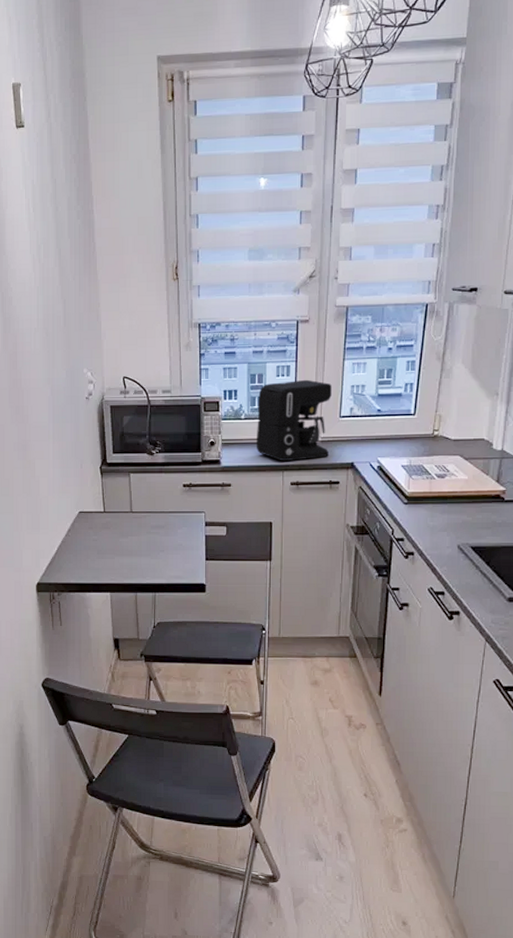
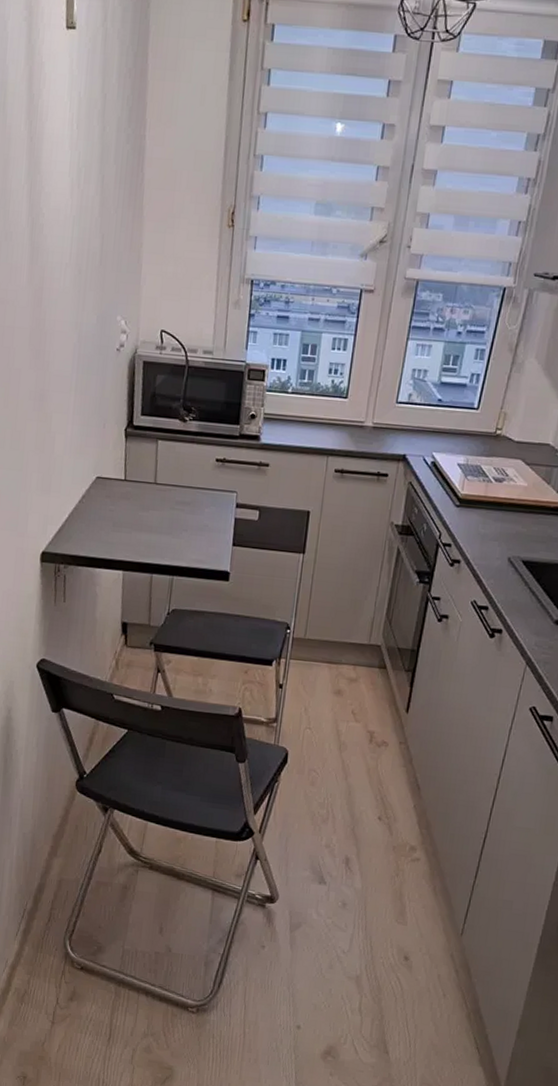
coffee maker: present [257,379,332,462] -> none [301,356,391,446]

